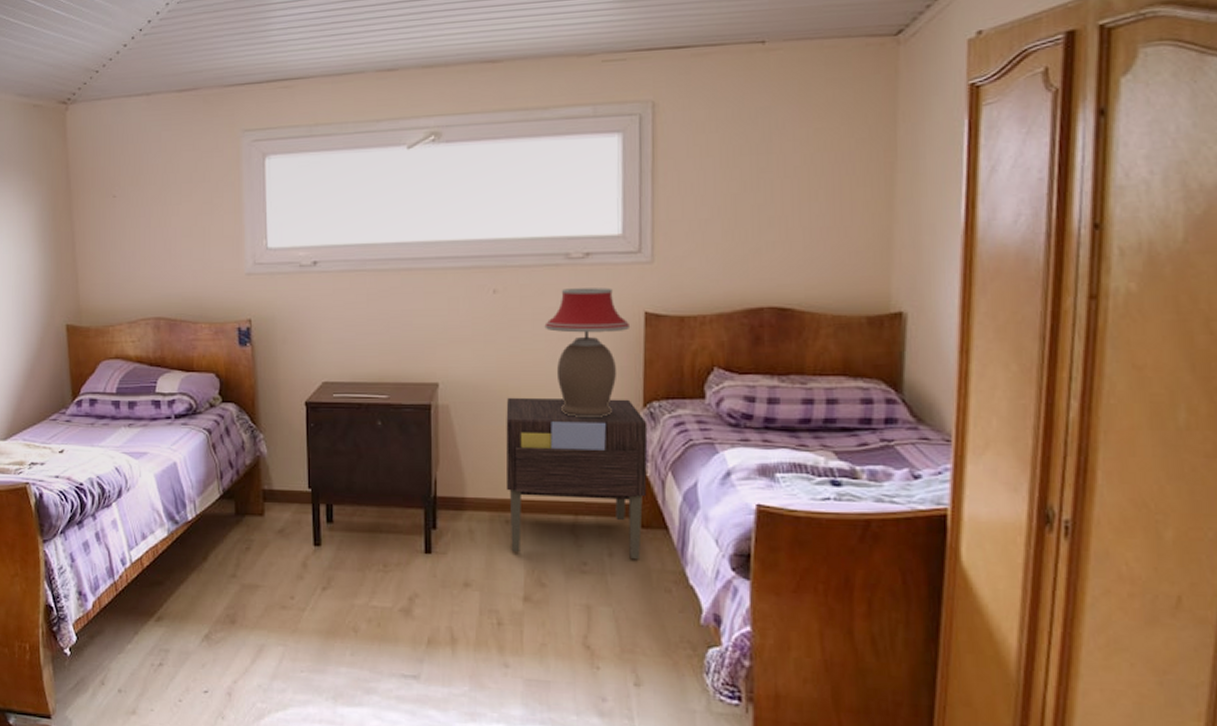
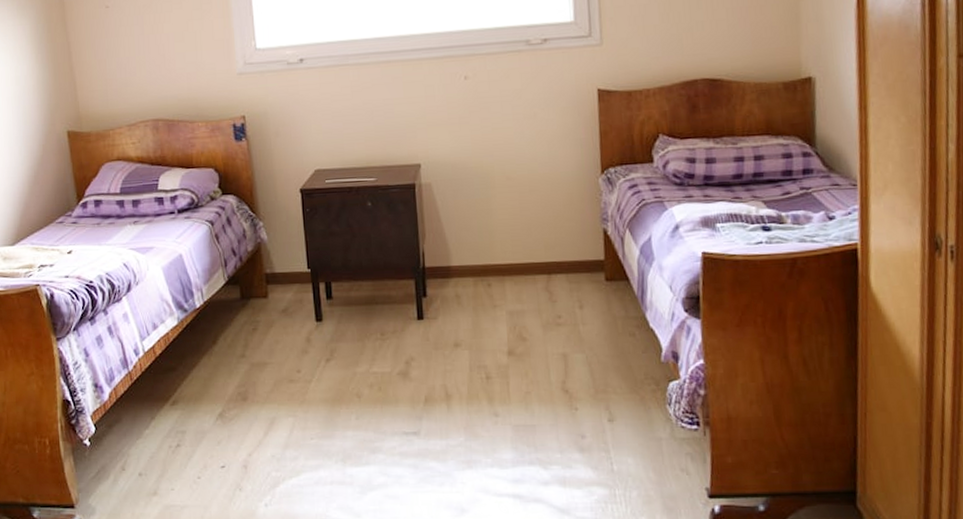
nightstand: present [506,397,648,560] -> none [482,167,609,312]
table lamp: present [544,288,631,419] -> none [511,69,586,187]

